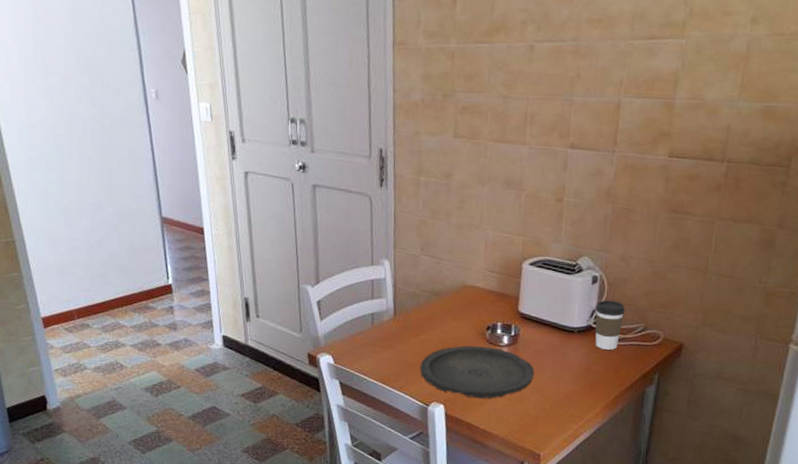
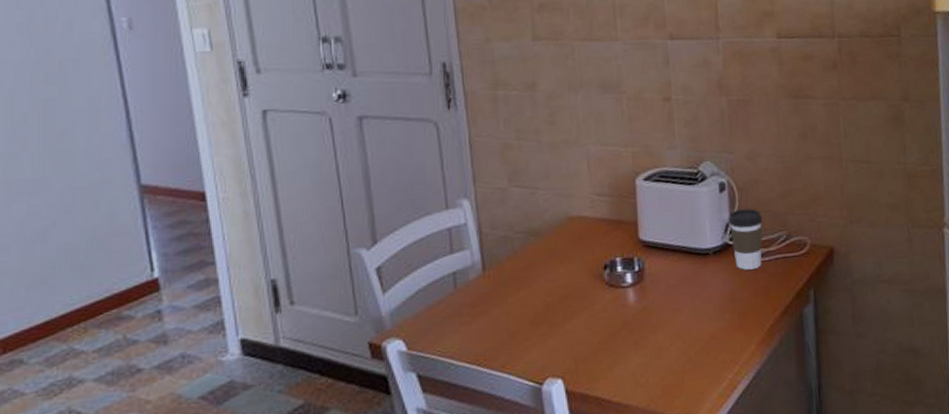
plate: present [419,345,535,399] -> none [524,290,671,363]

